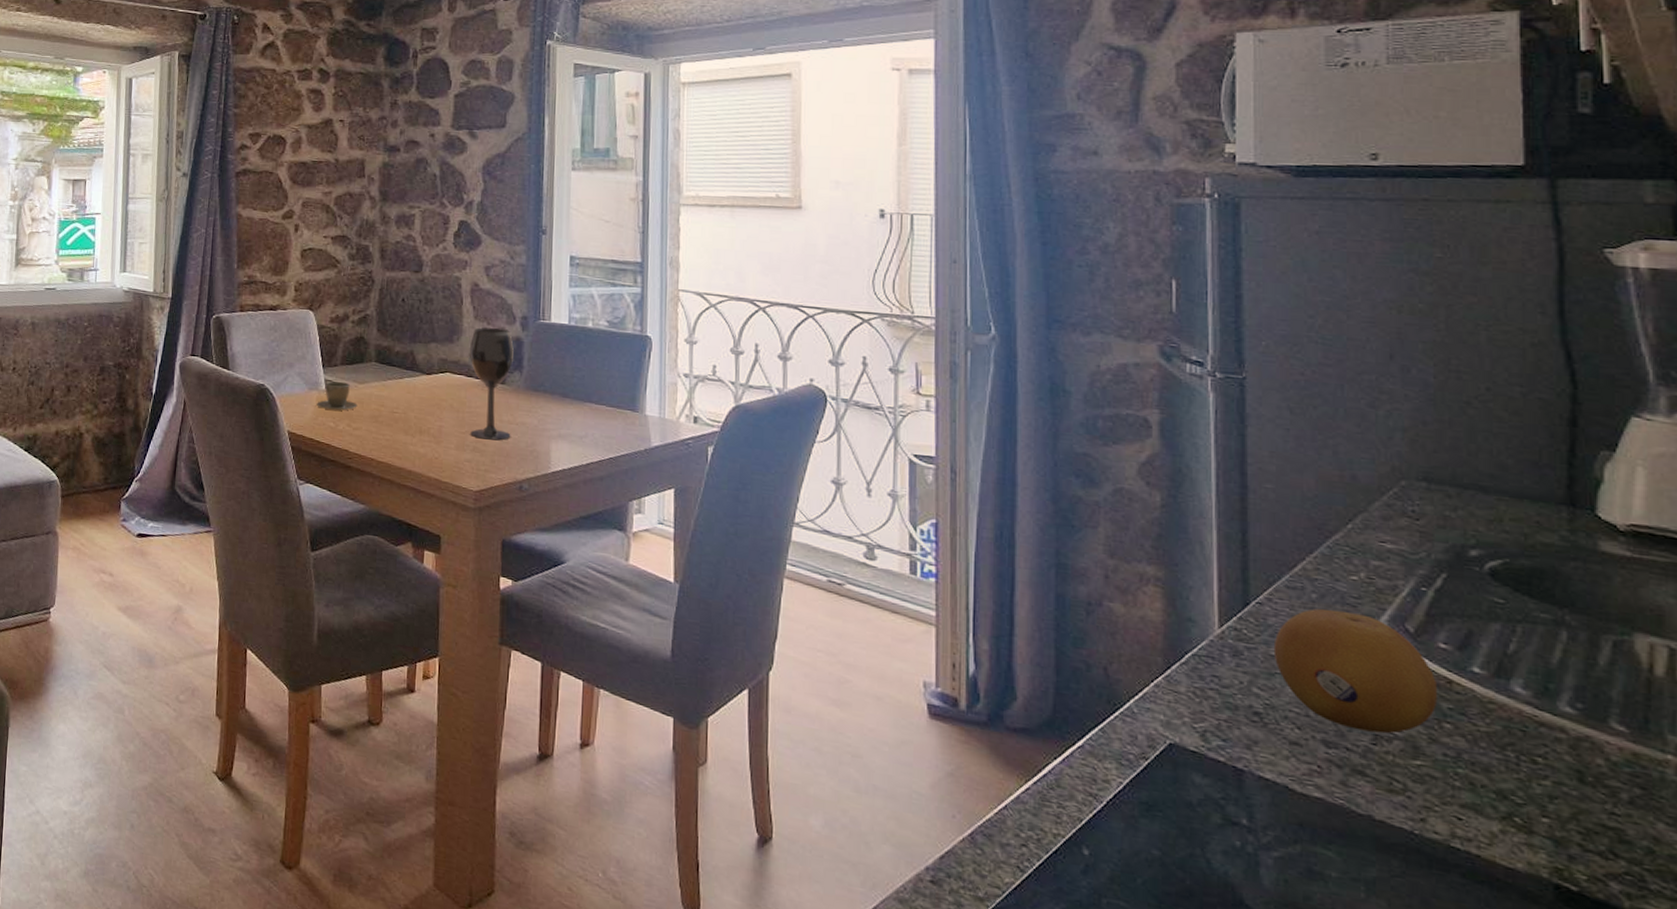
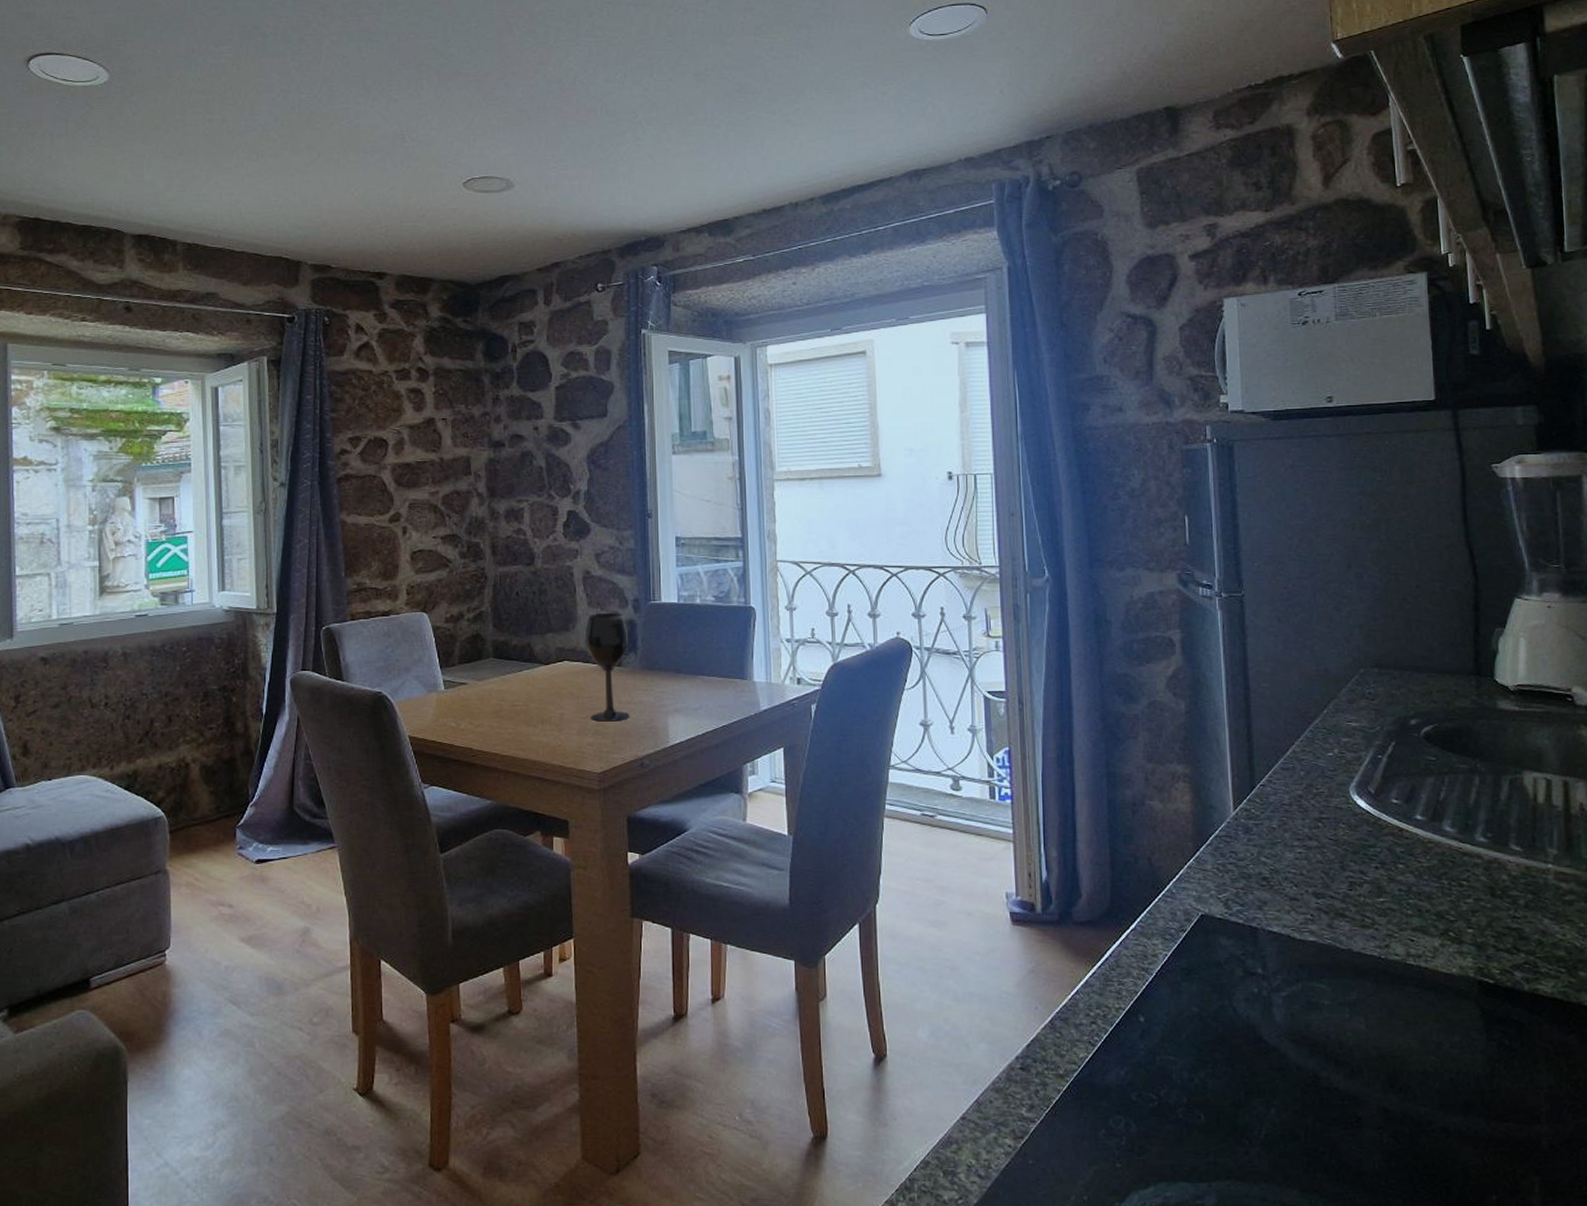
teacup: present [317,381,358,411] -> none [437,681,478,711]
fruit: present [1273,608,1438,734] -> none [1274,783,1394,880]

